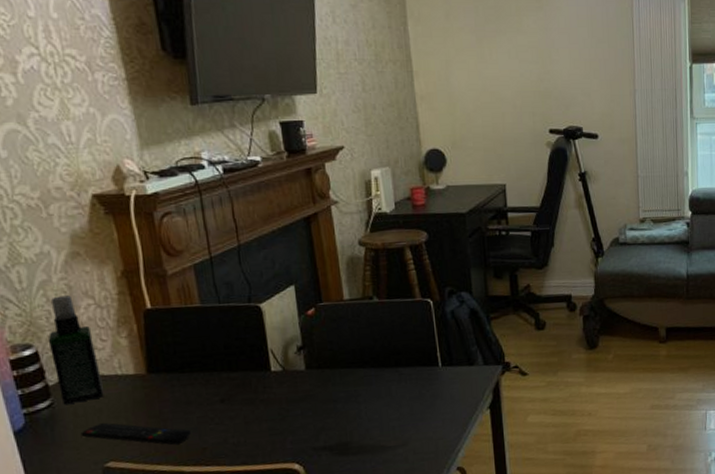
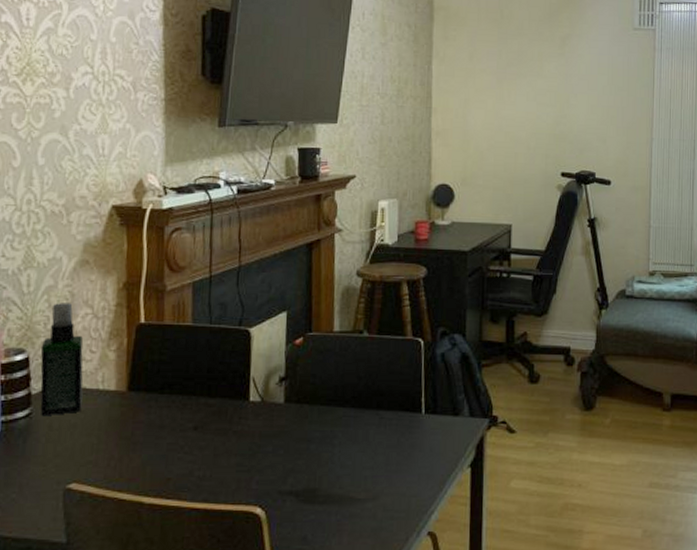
remote control: present [80,422,191,445] -> none [50,439,158,472]

